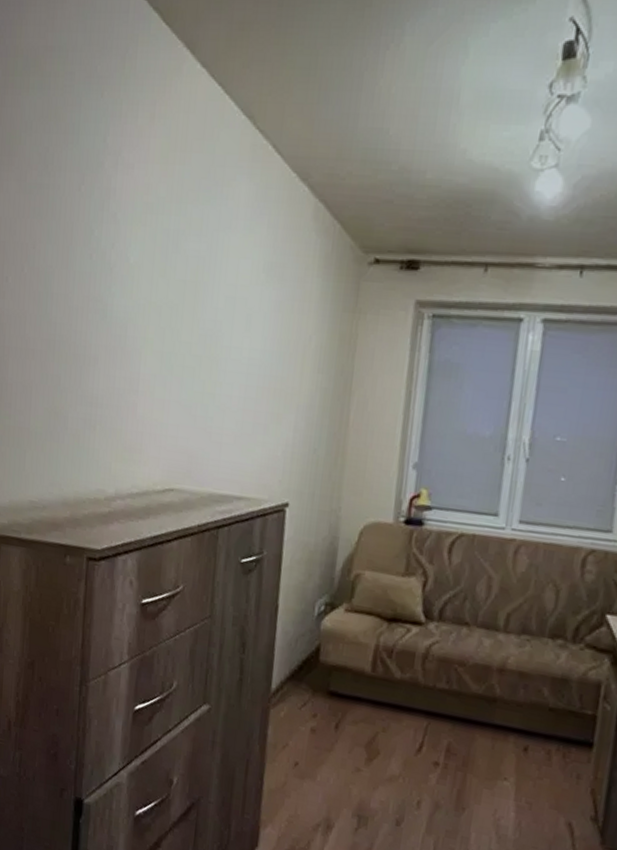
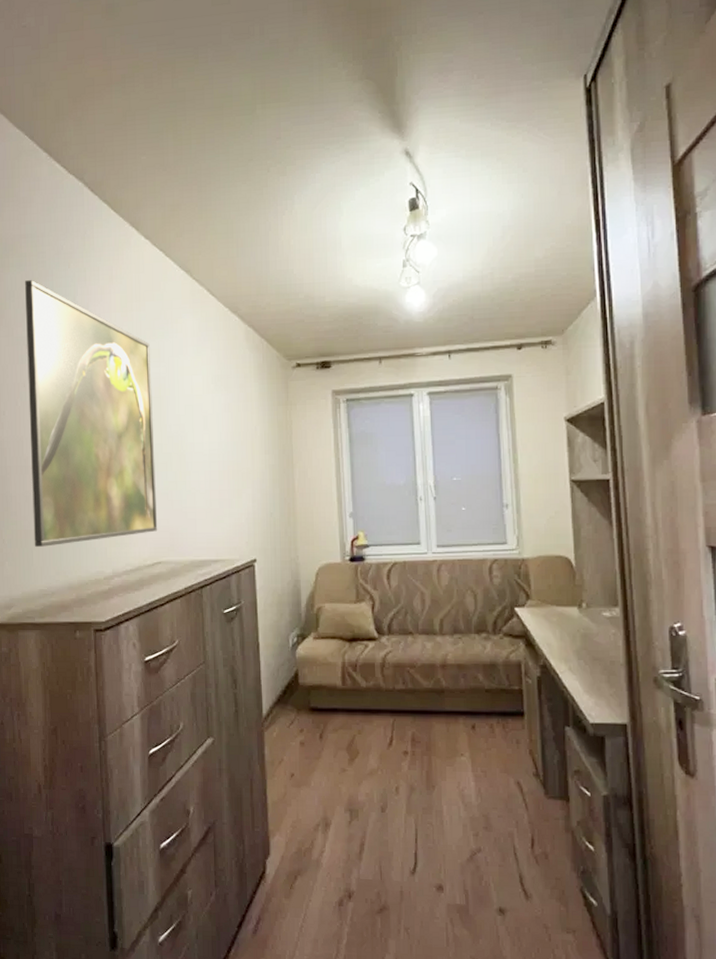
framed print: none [28,109,191,452] -> present [24,280,158,548]

